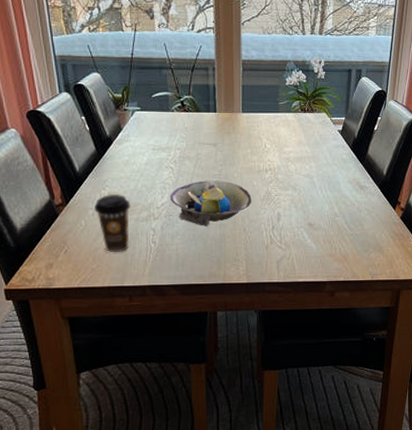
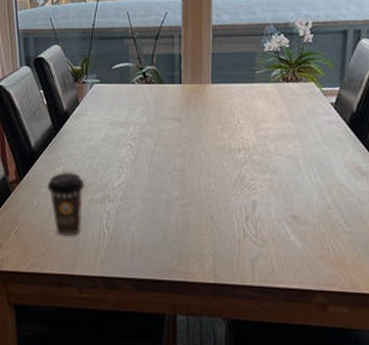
decorative bowl: present [170,180,252,226] -> none [127,160,221,212]

